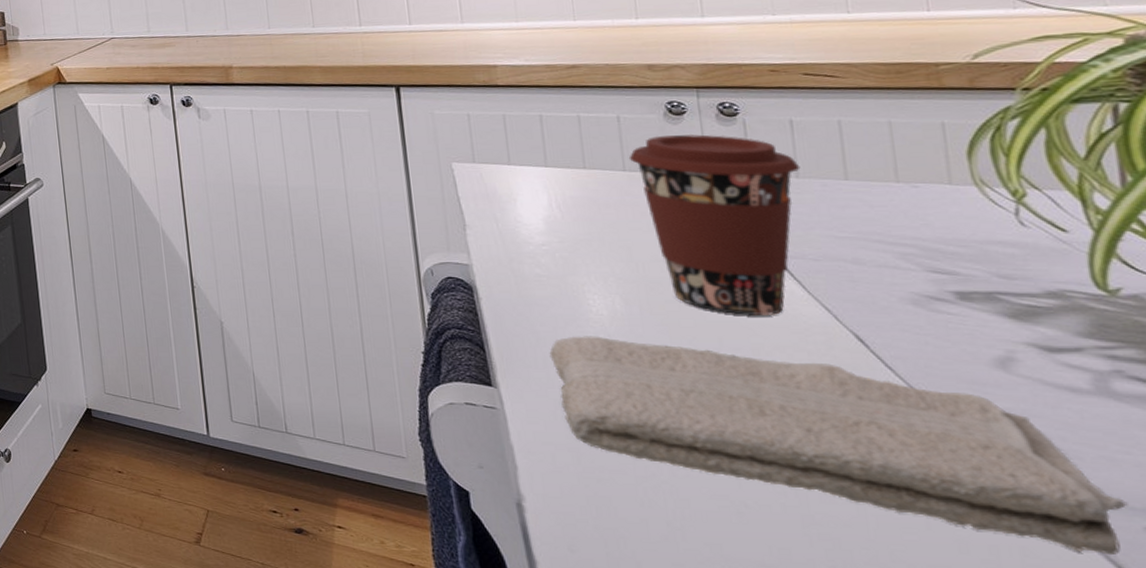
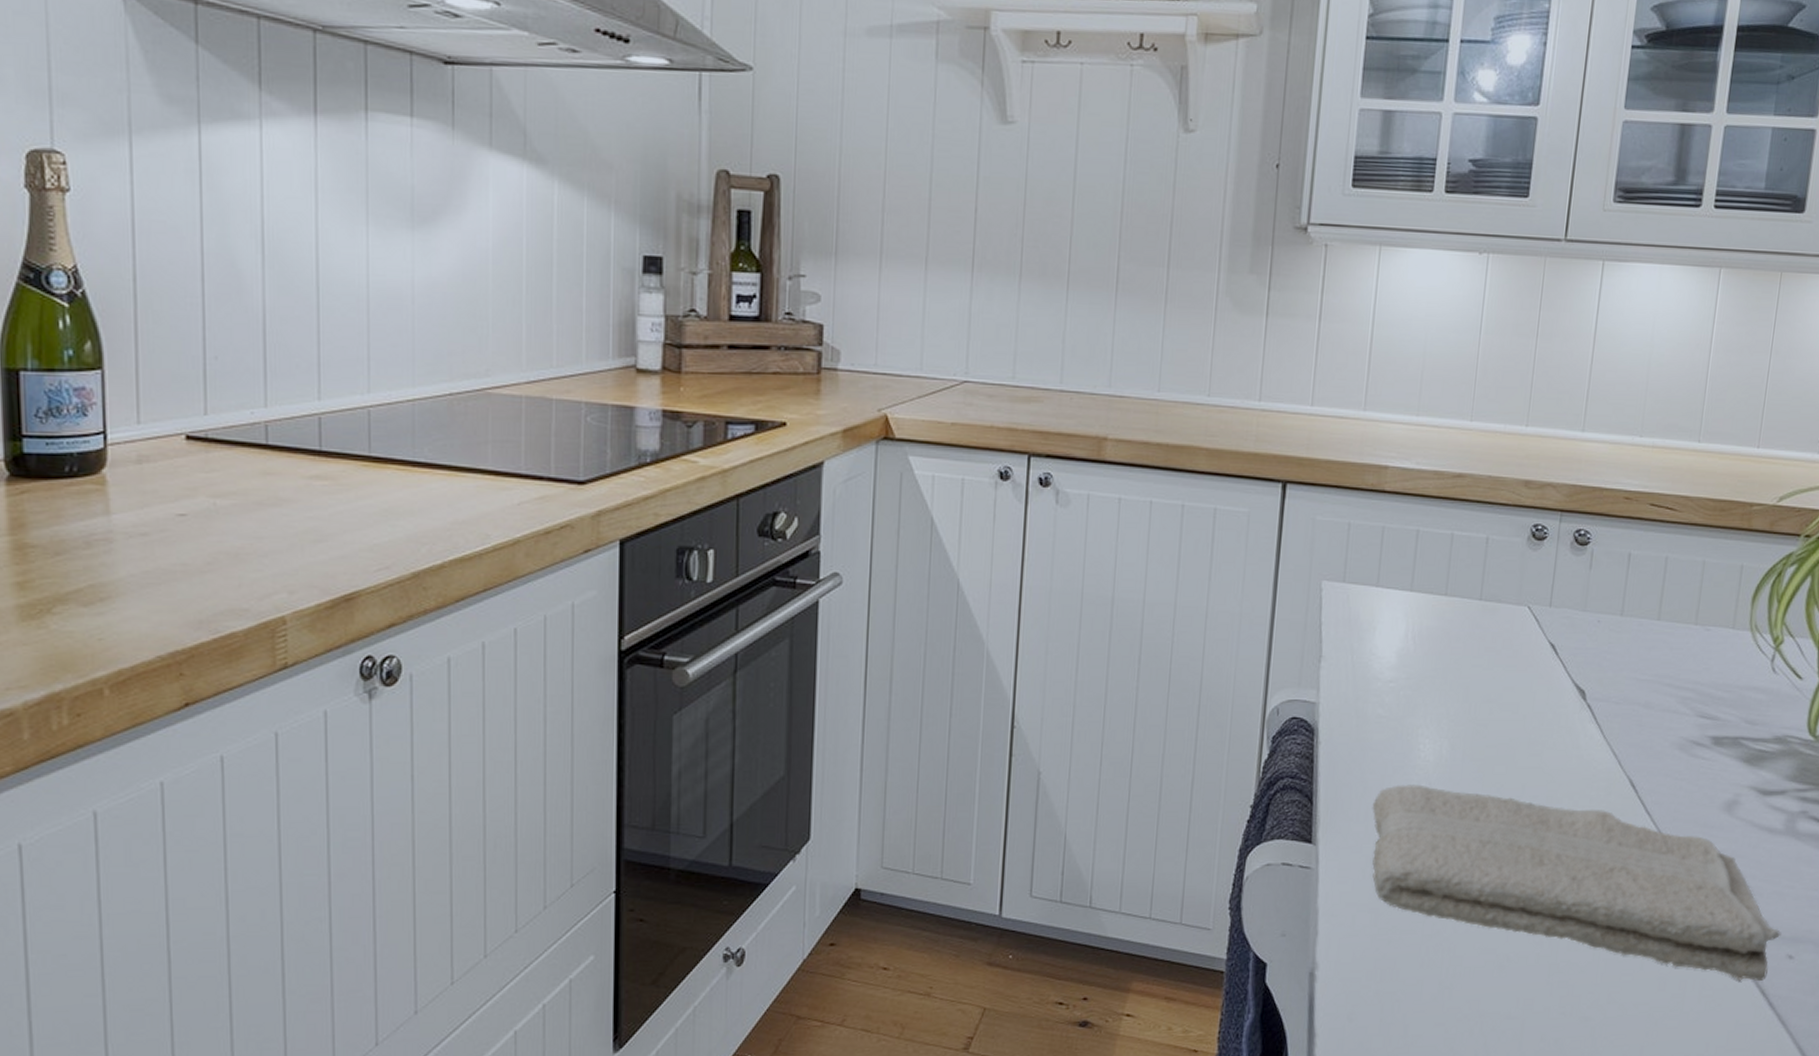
coffee cup: present [628,134,801,317] -> none [1487,563,1627,762]

